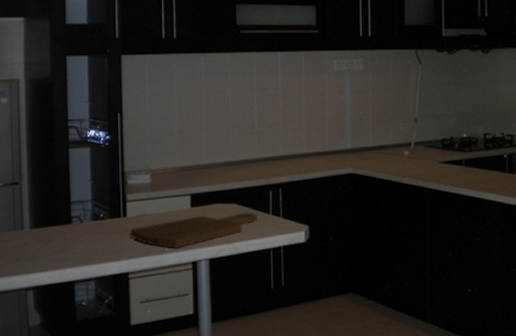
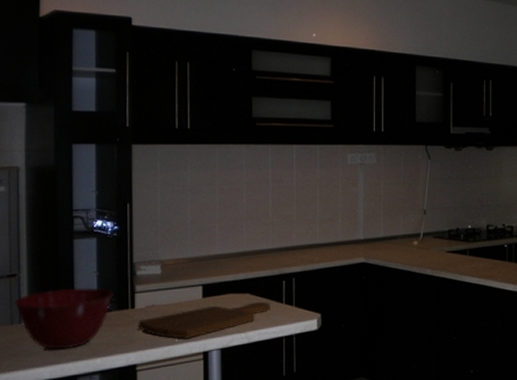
mixing bowl: none [17,196,106,256] -> present [15,288,113,350]

